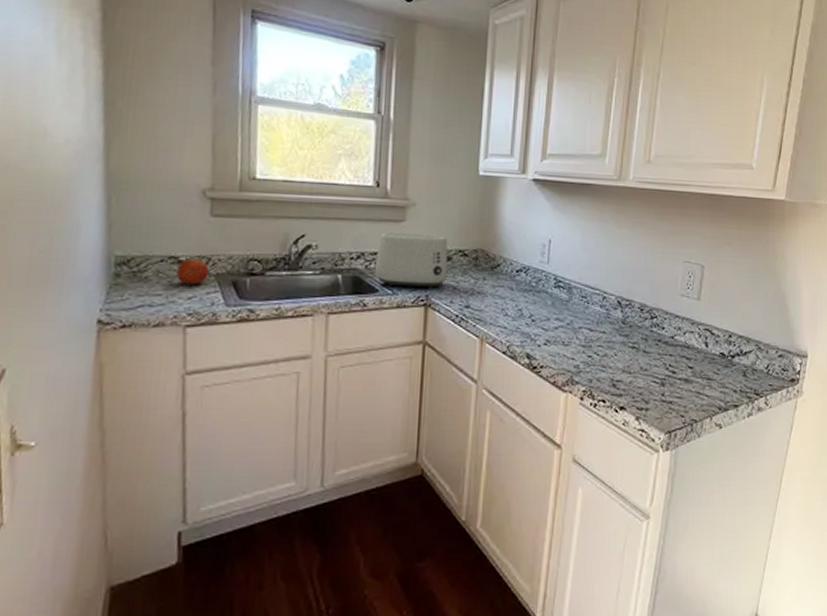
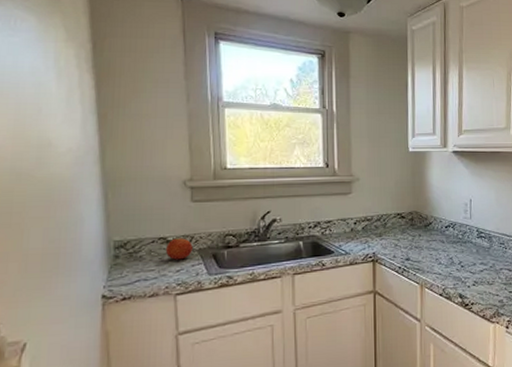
toaster: present [374,231,455,289] -> none [329,202,394,249]

